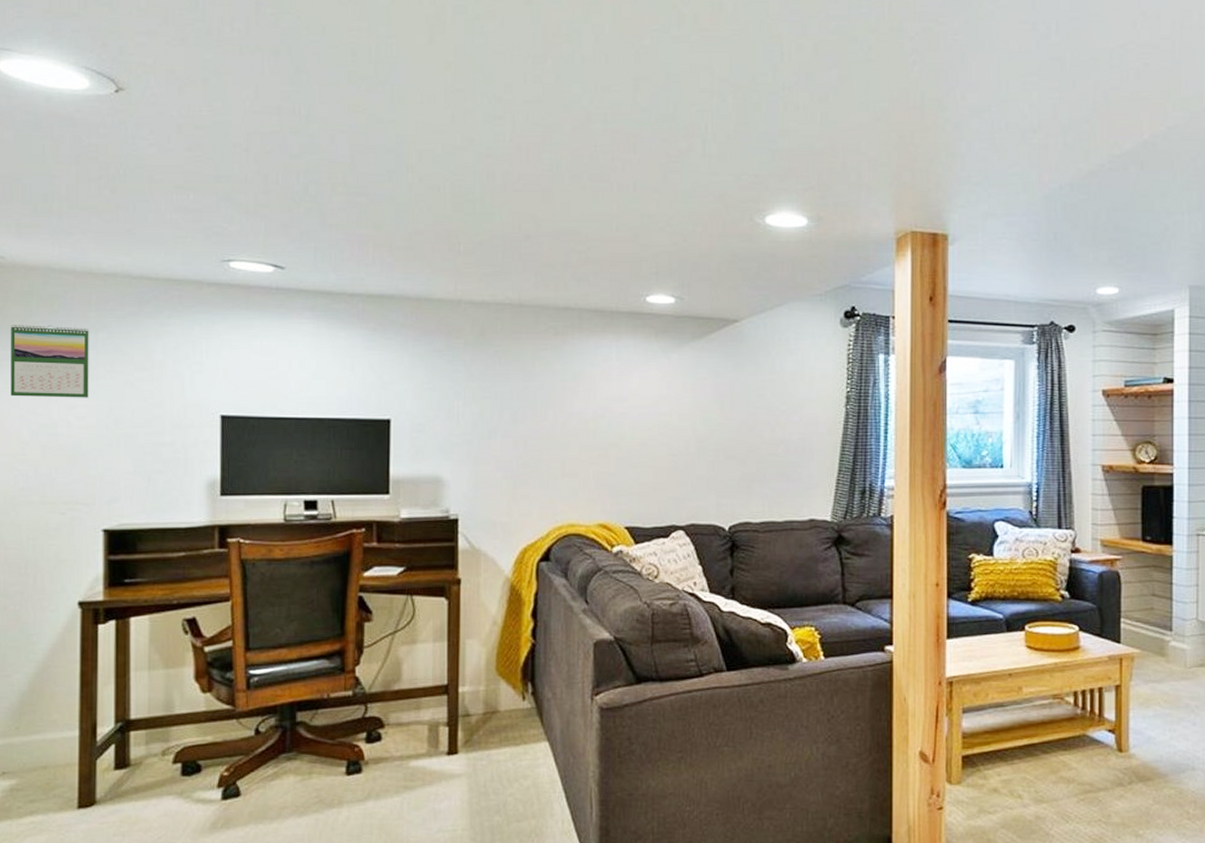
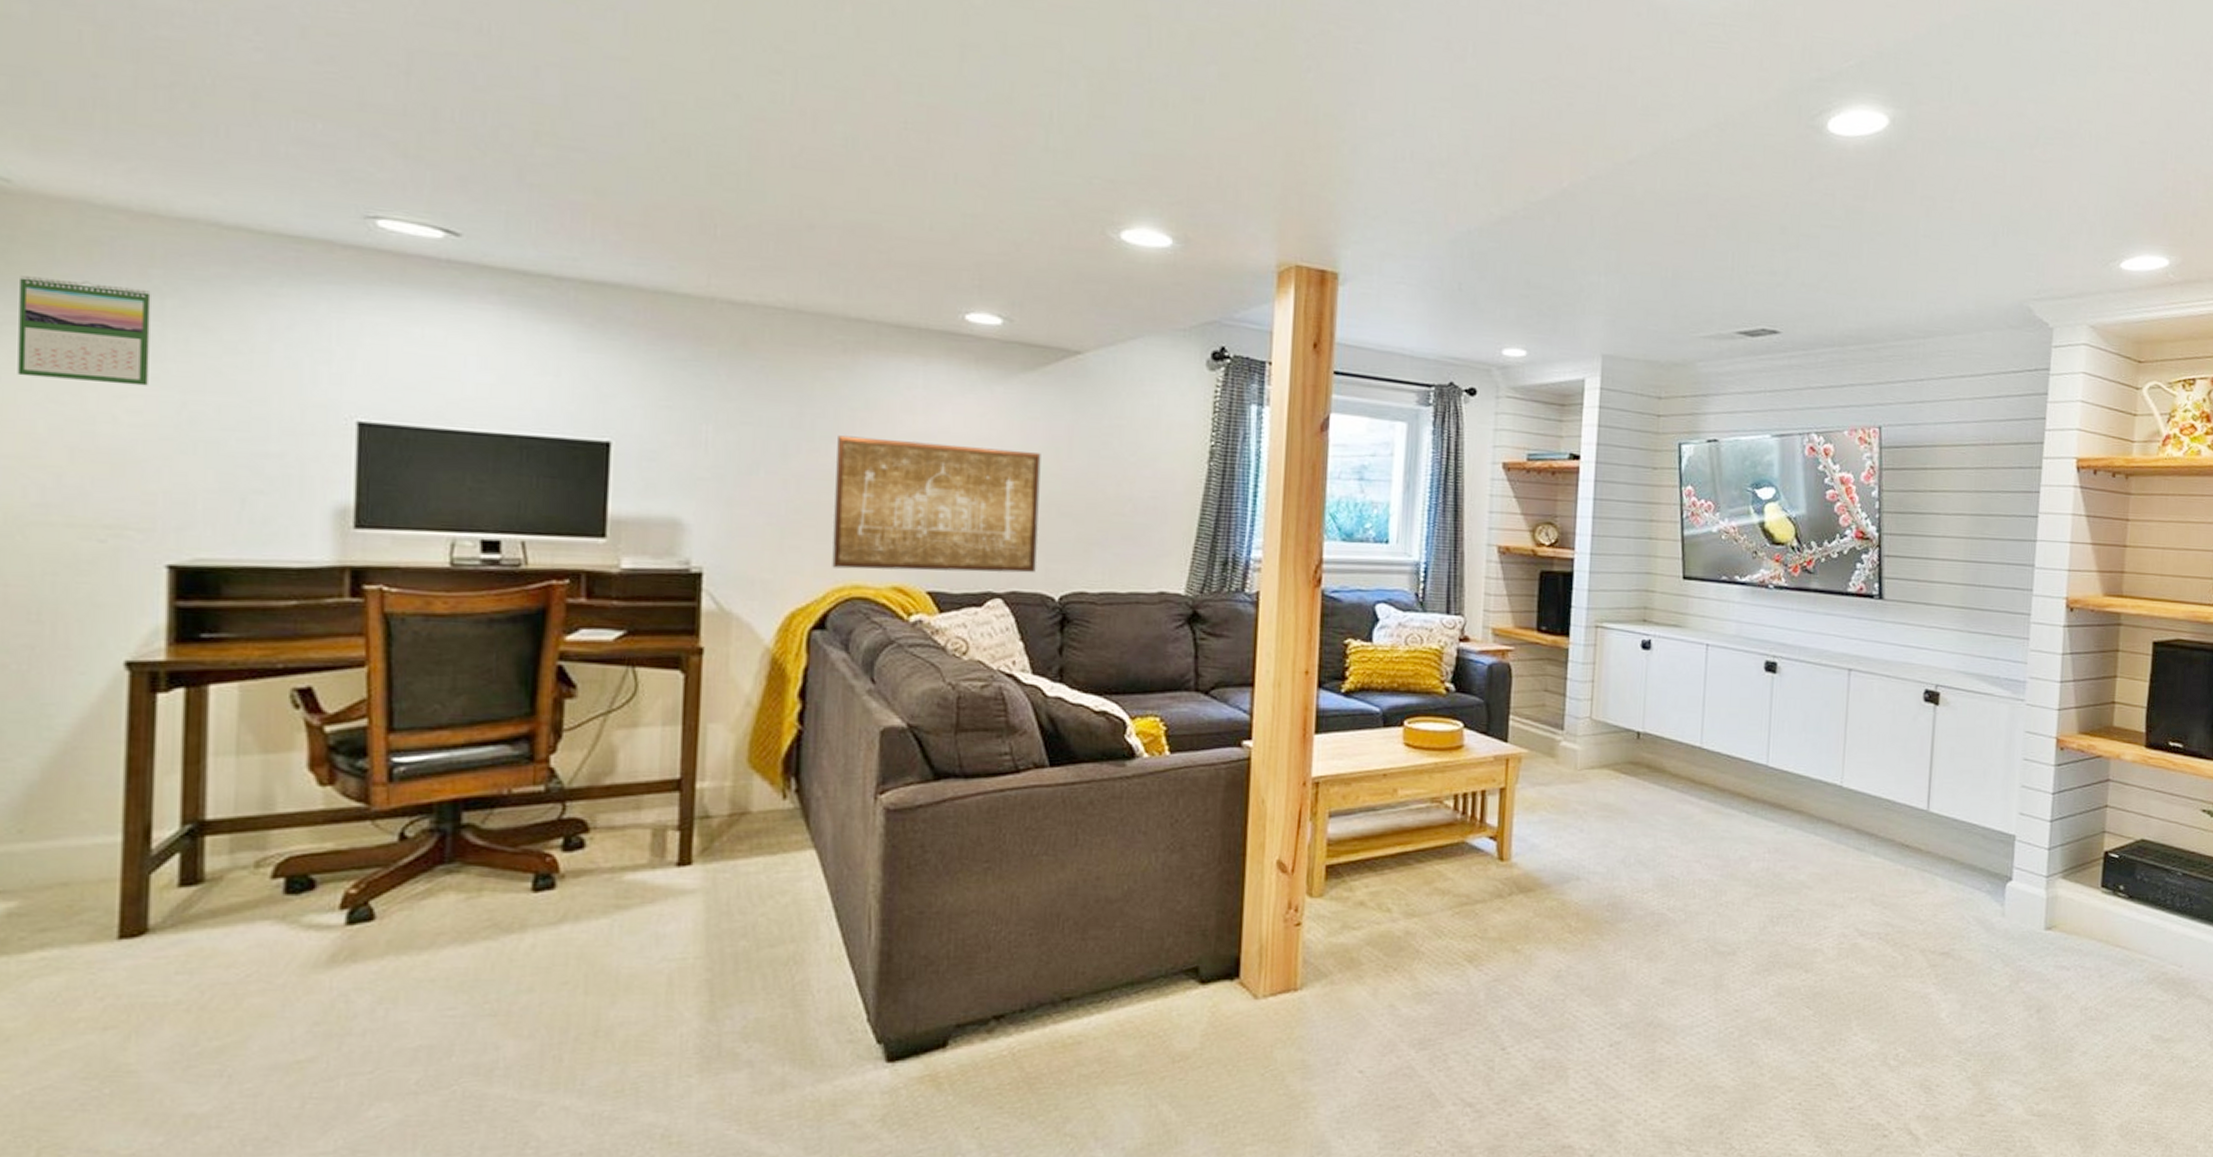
wall art: none [553,403,710,511] -> present [832,435,1041,573]

